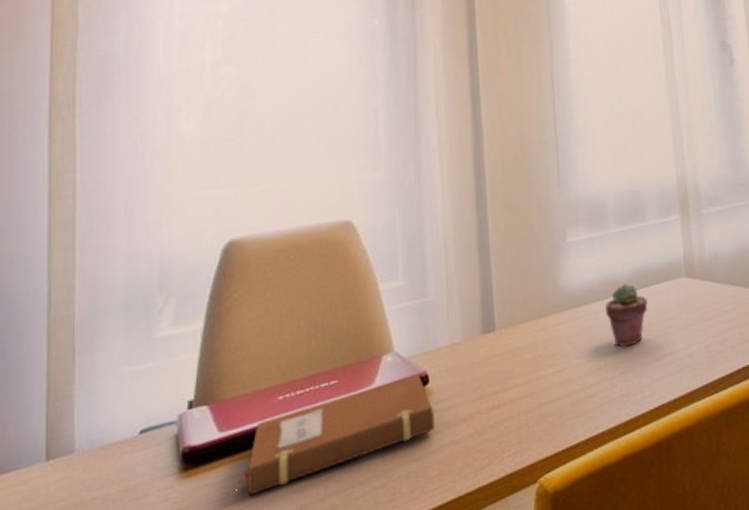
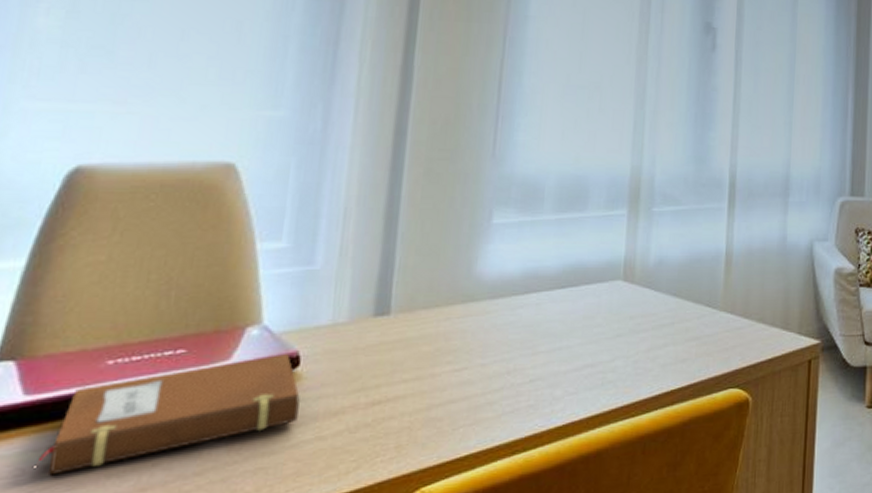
potted succulent: present [605,284,648,347] -> none [524,279,575,351]

